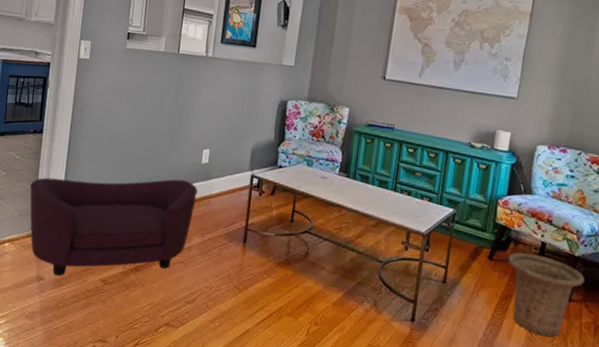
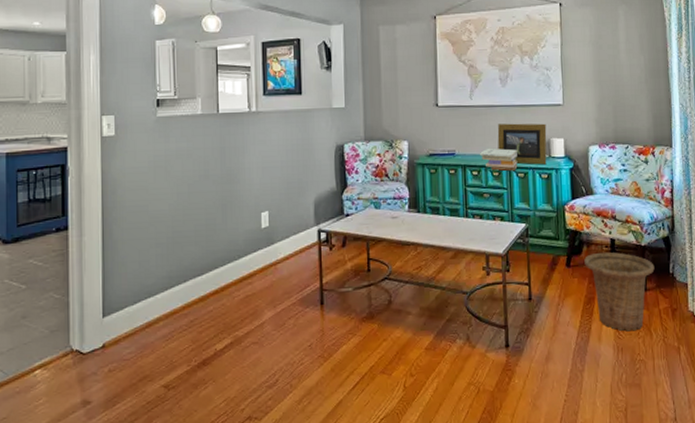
dog bed: present [30,177,198,276] -> none [60,250,262,395]
books: none [419,128,459,156] -> present [480,148,518,172]
picture frame: none [439,106,495,156] -> present [497,123,547,165]

